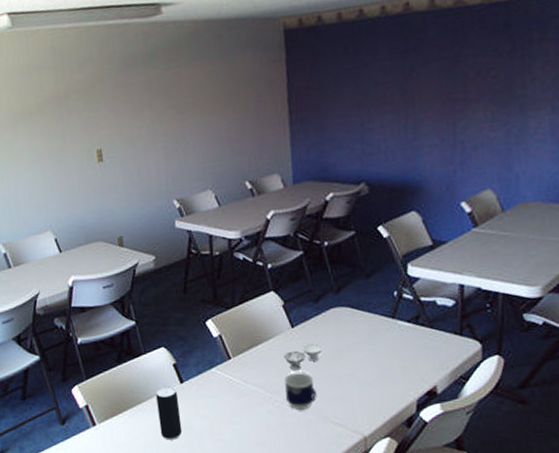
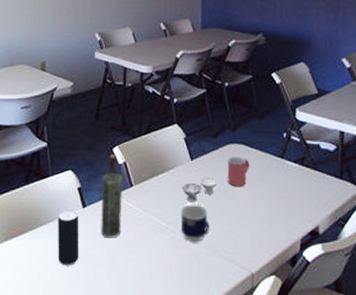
bottle: none [197,328,223,412] -> present [101,154,123,238]
mug: none [332,320,357,352] -> present [227,157,250,187]

